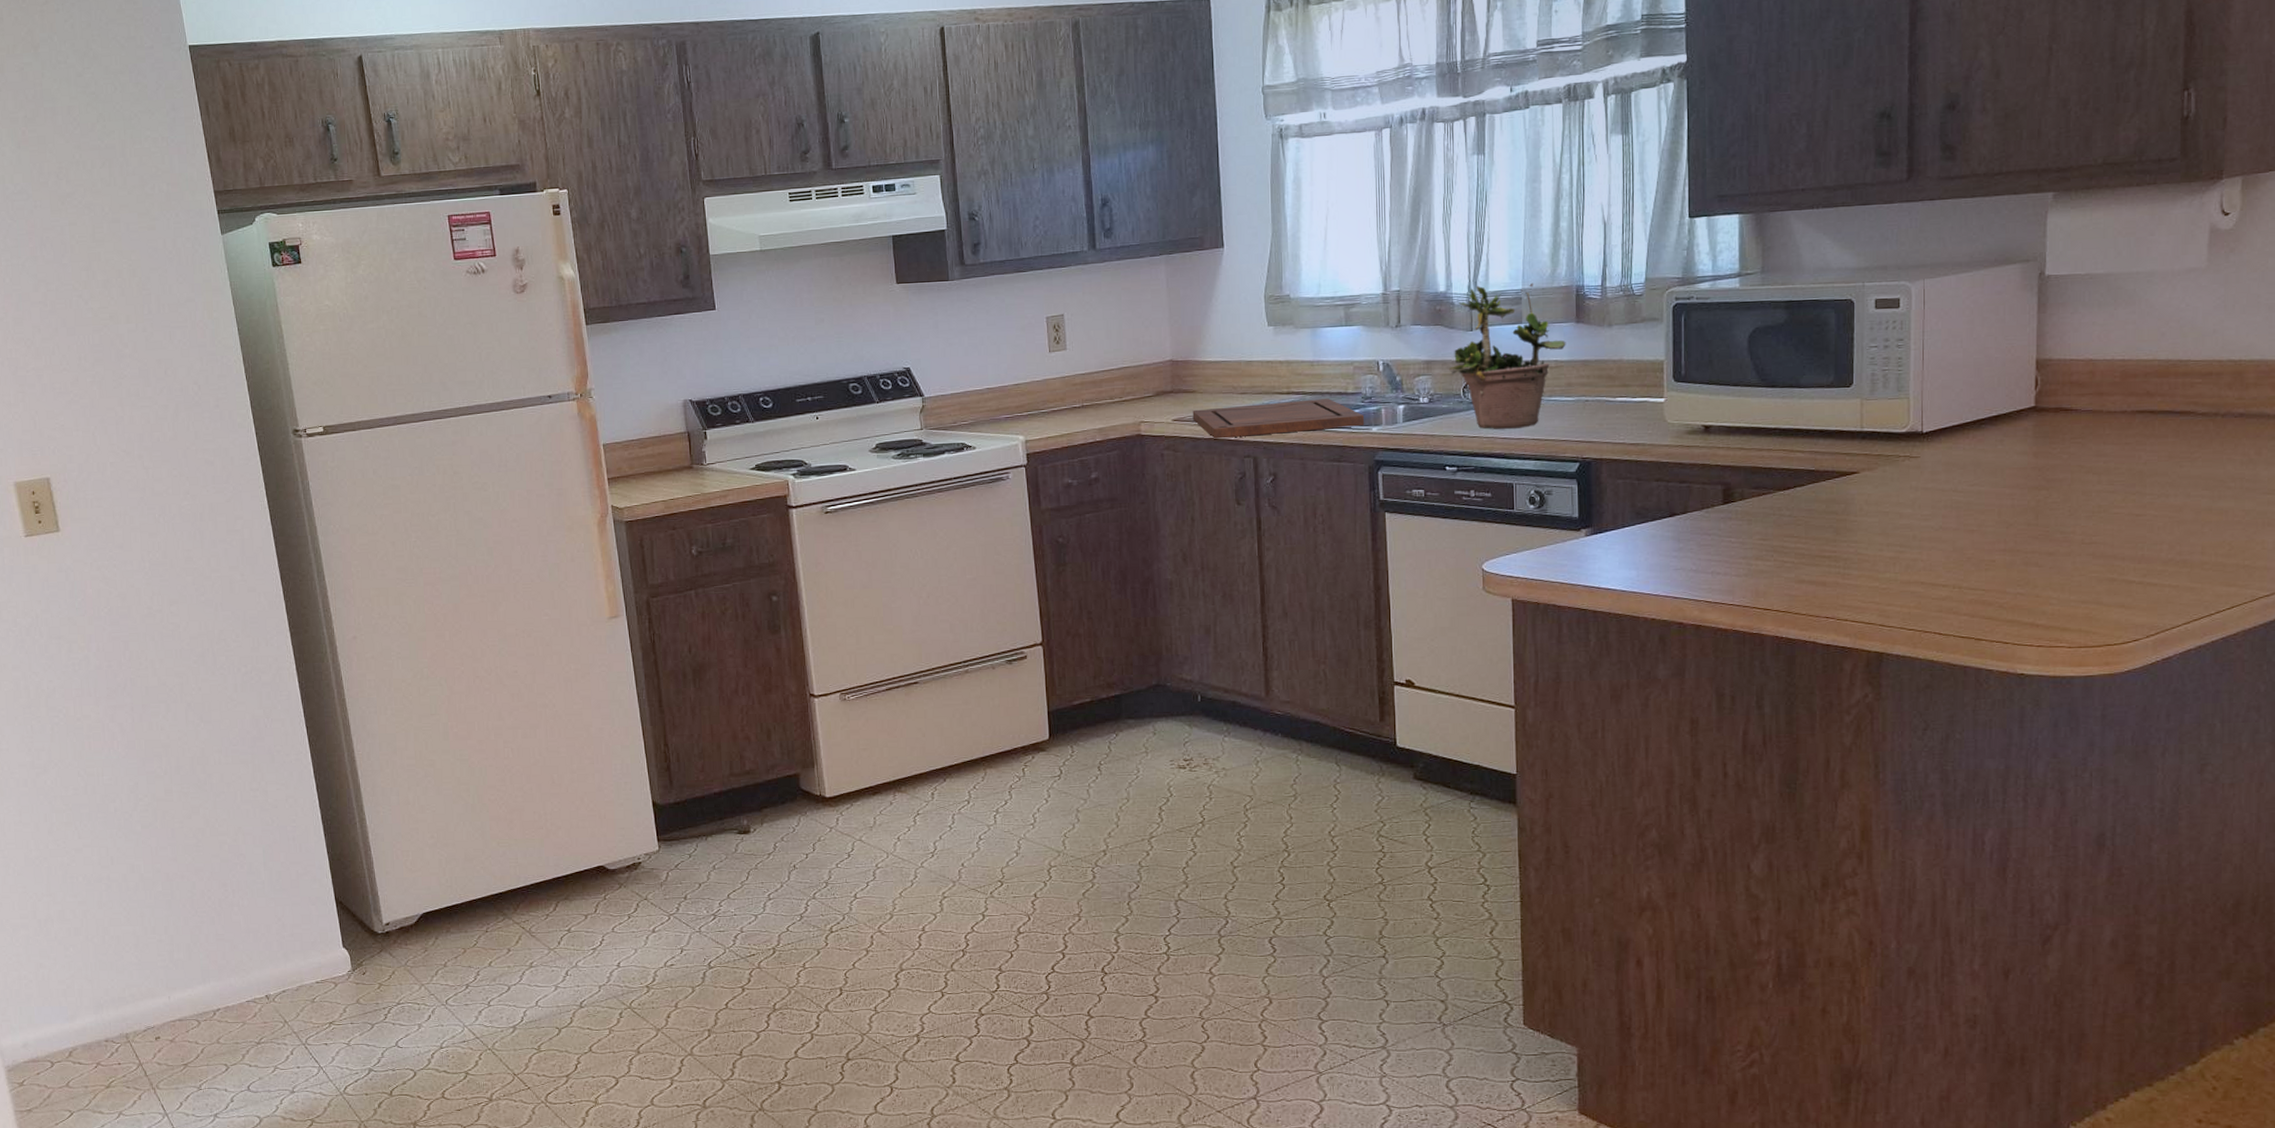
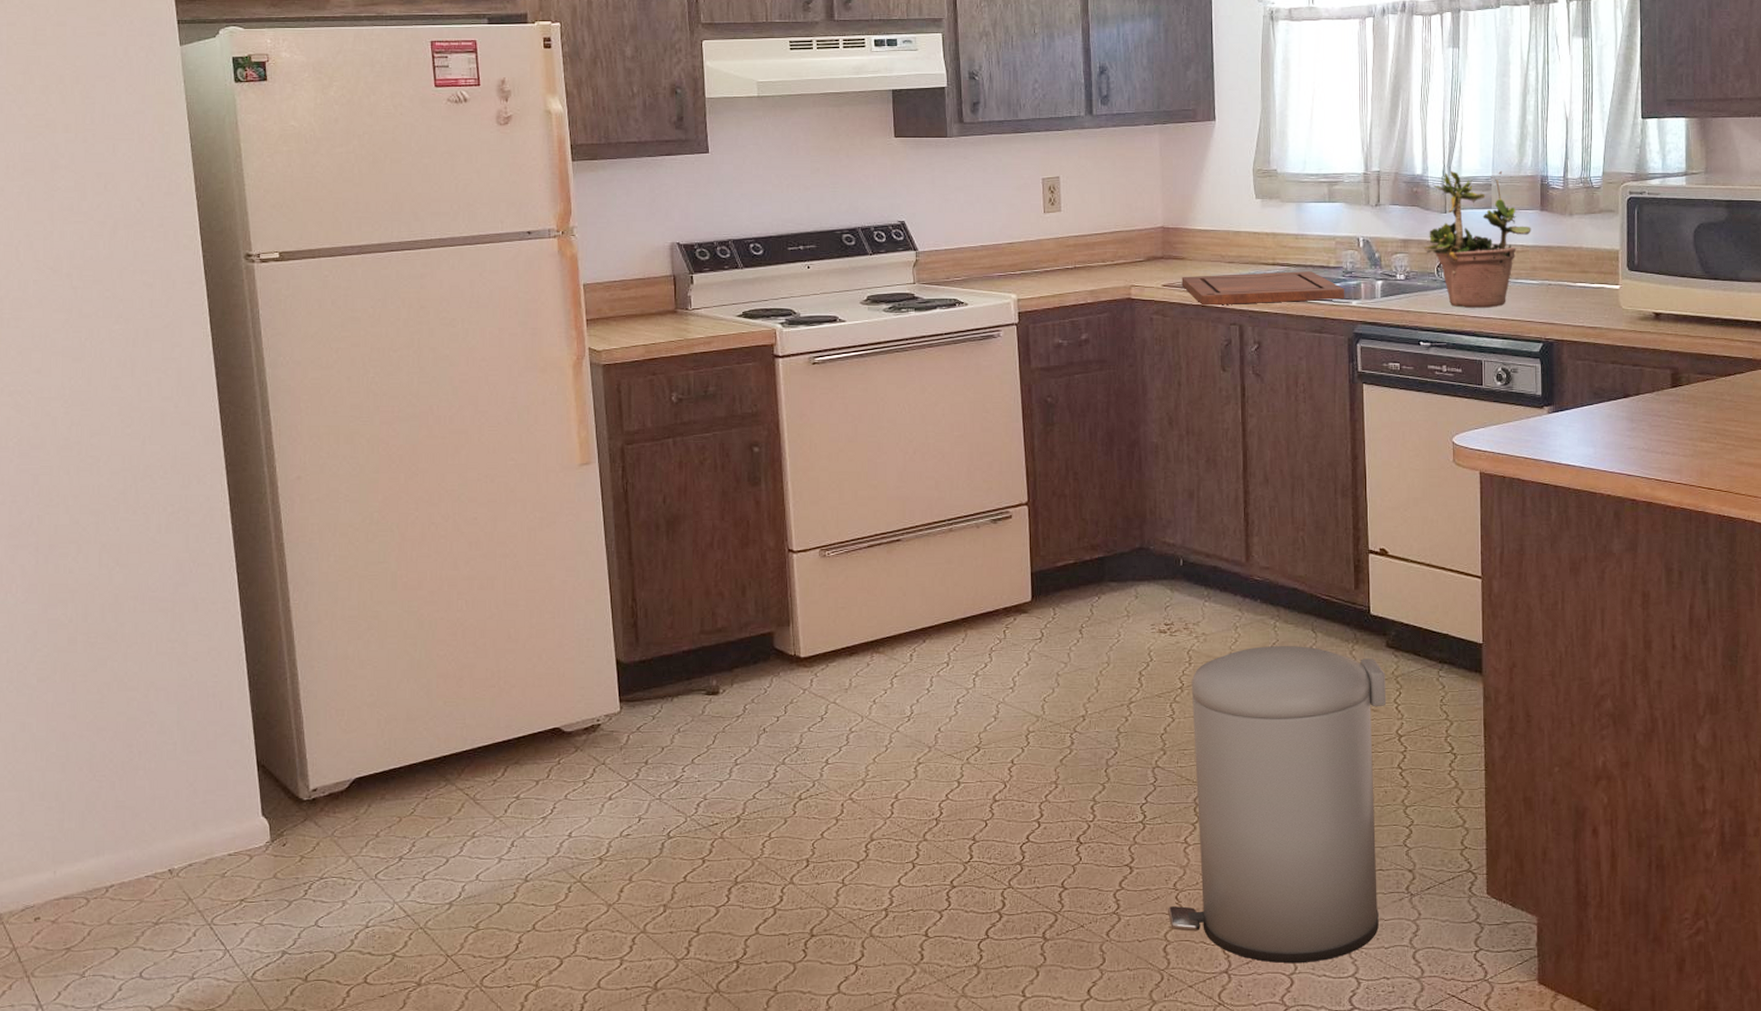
pedal bin: none [1194,779,1415,1090] -> present [1168,646,1387,963]

